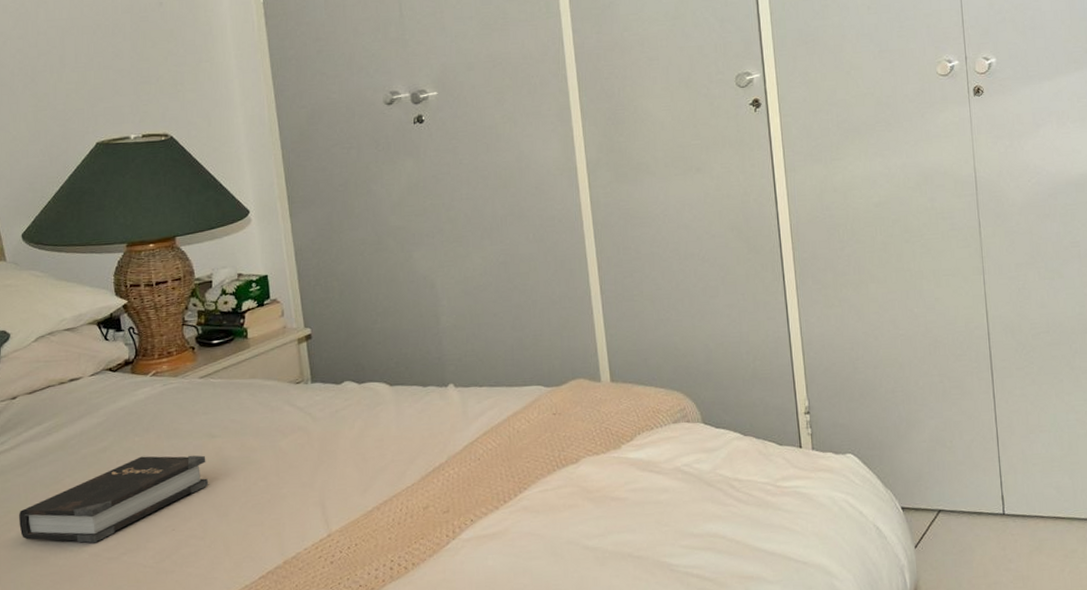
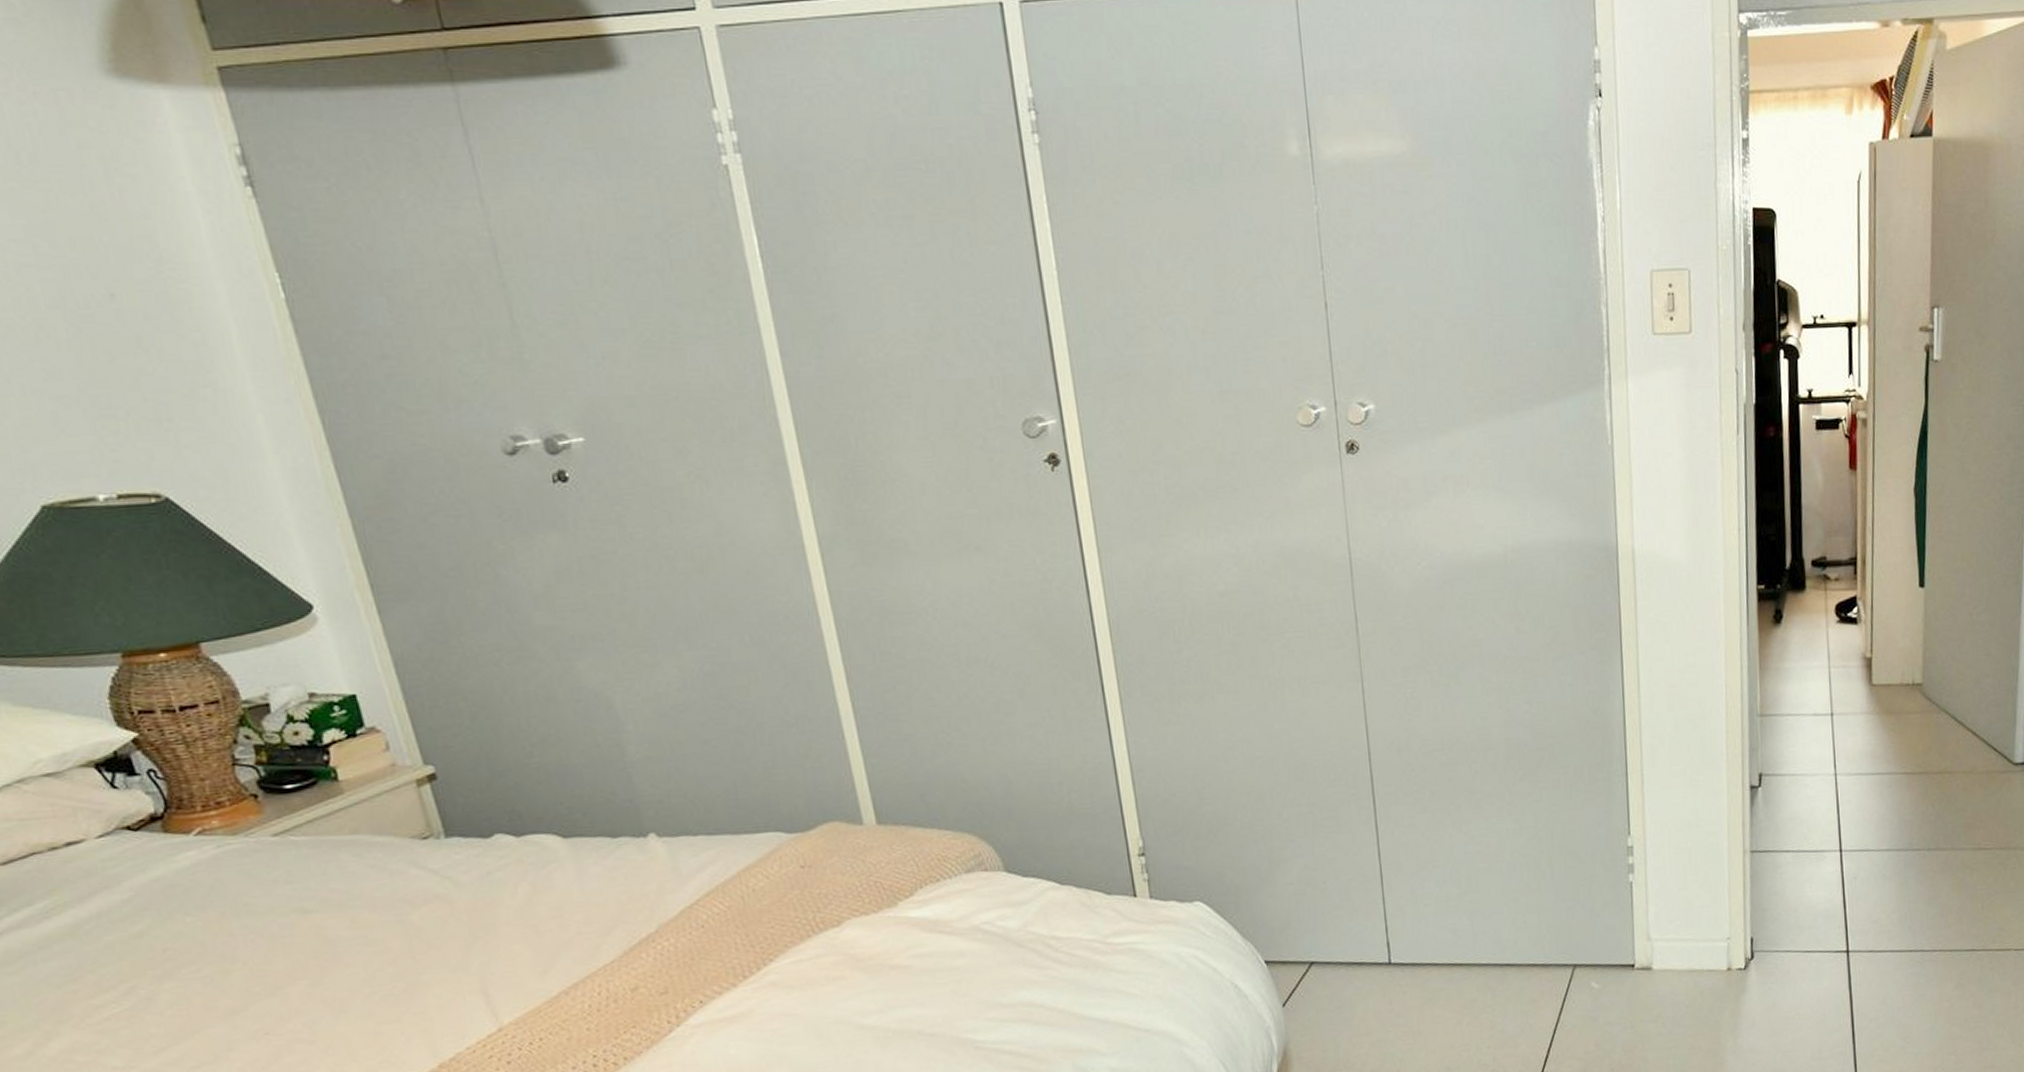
hardback book: present [19,455,209,543] -> none [20,936,311,1058]

